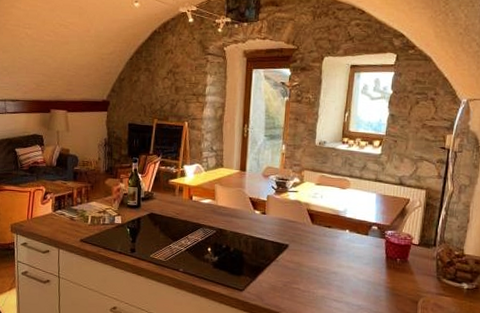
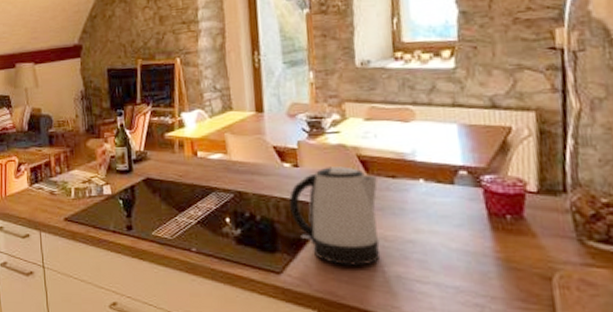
kettle: none [256,216,318,288] -> present [289,166,381,266]

